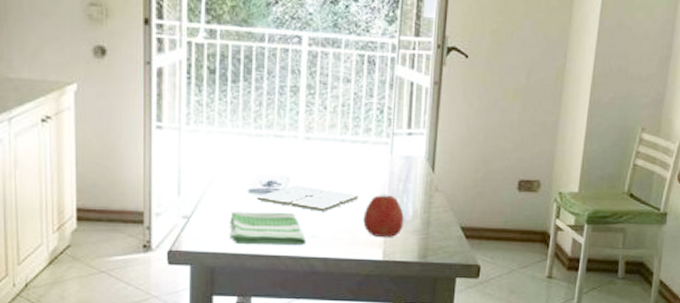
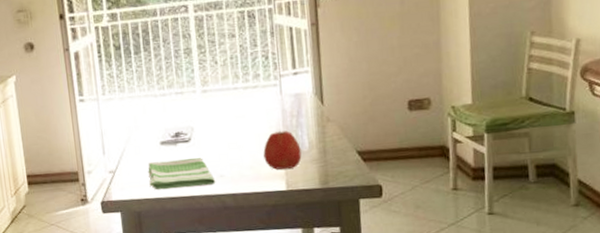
drink coaster: present [257,185,359,212] -> none [168,132,257,154]

